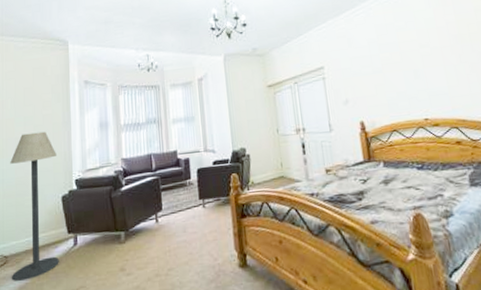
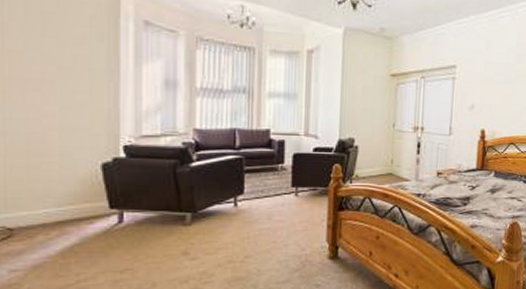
floor lamp: present [10,131,59,282] -> none [17,75,95,260]

